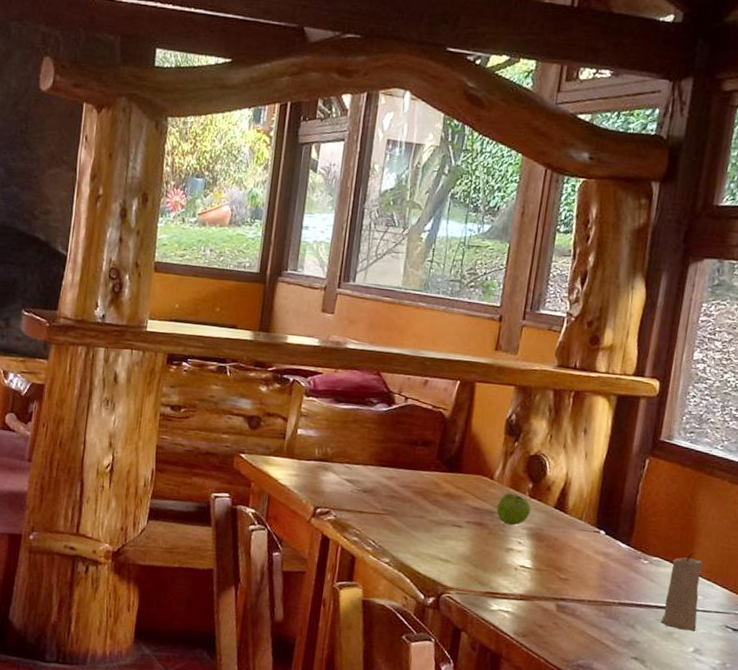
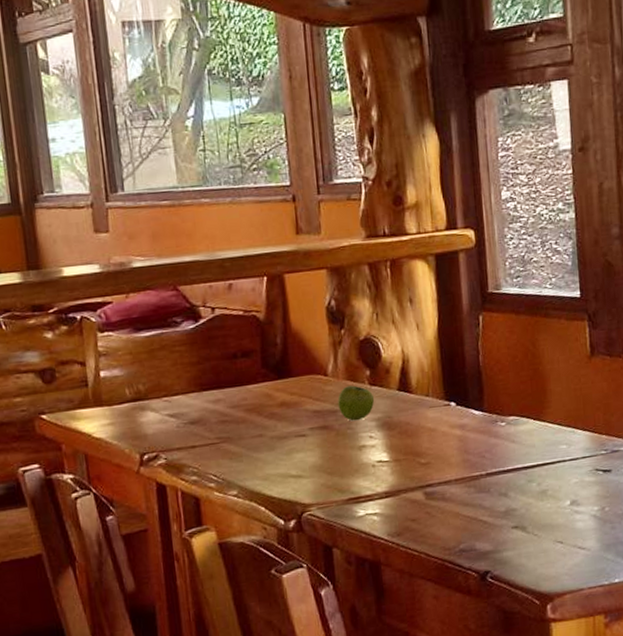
candle: present [660,552,704,633] -> none [529,402,568,486]

